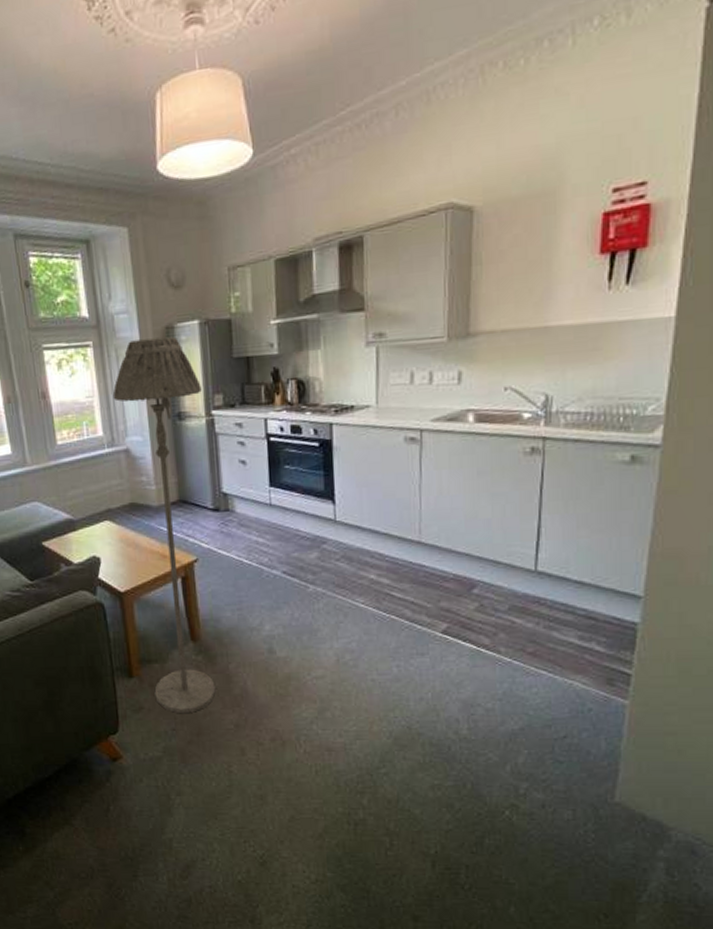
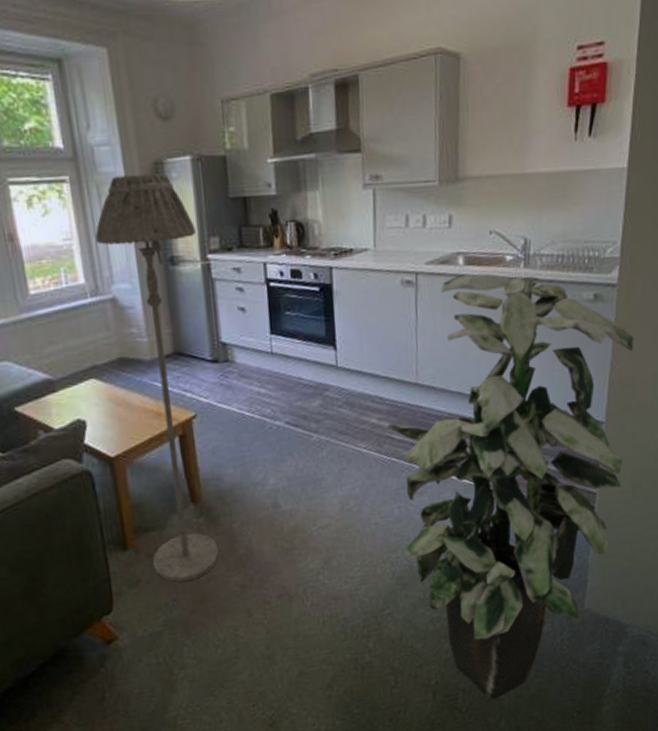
indoor plant: none [387,431,682,882] -> present [387,273,634,700]

